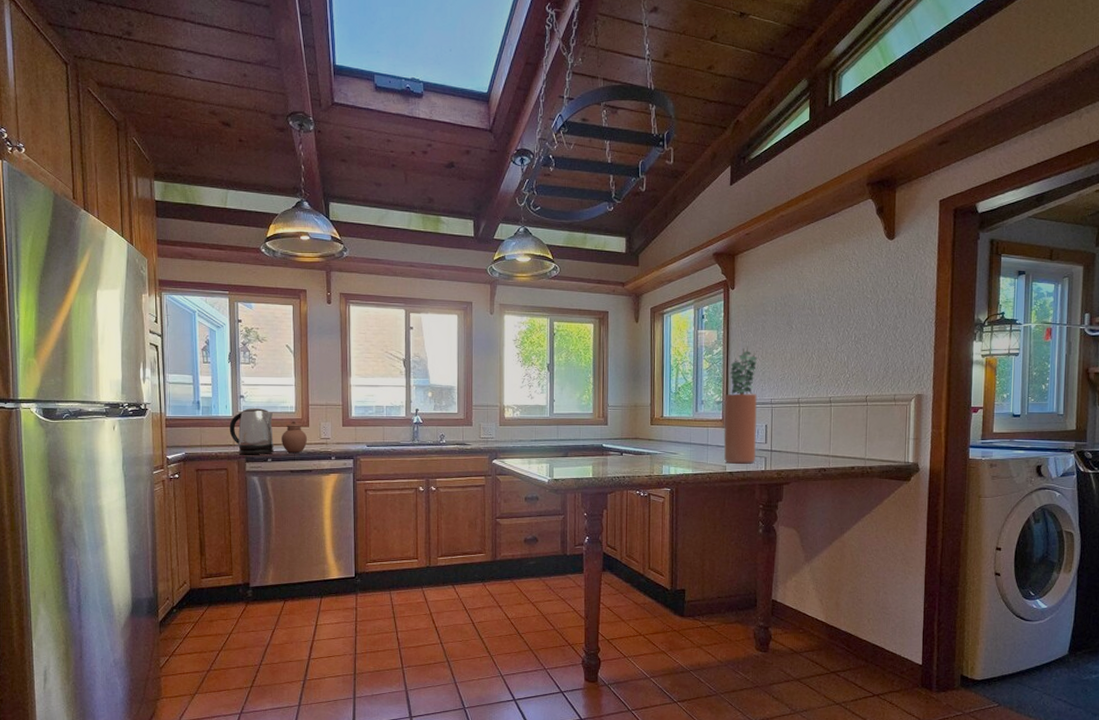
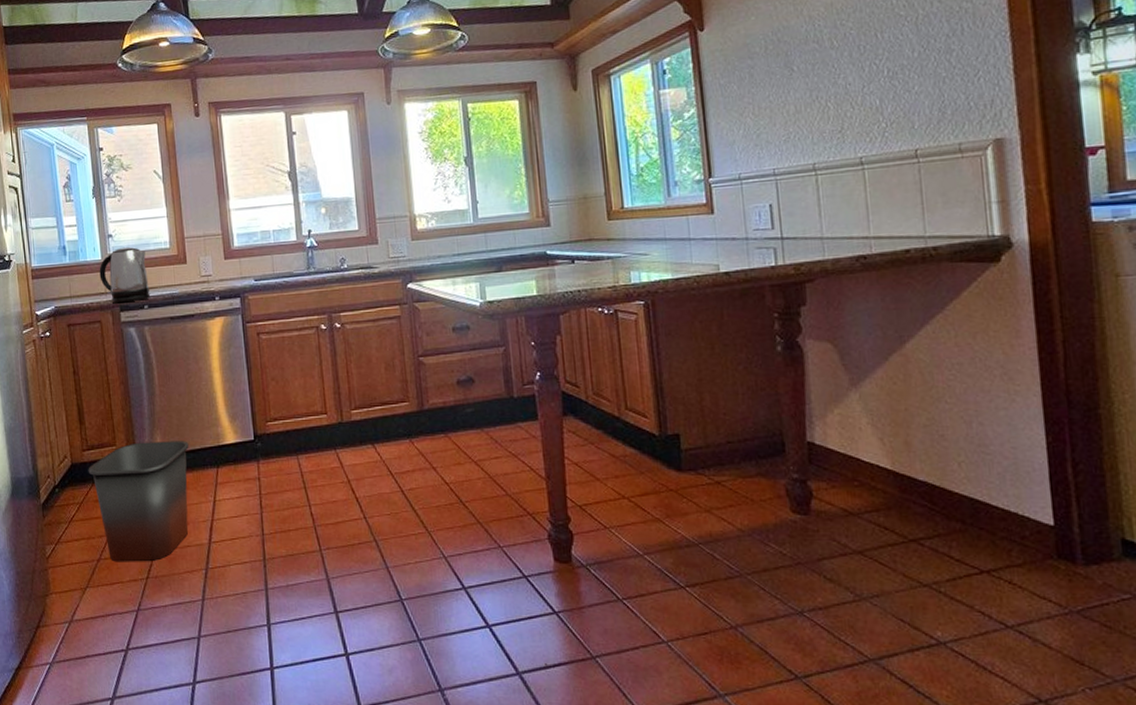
waste bin: none [205,573,298,673] -> present [88,441,189,562]
jar: present [282,420,308,453] -> none [157,258,187,296]
vase: present [723,346,757,464] -> none [706,102,760,261]

